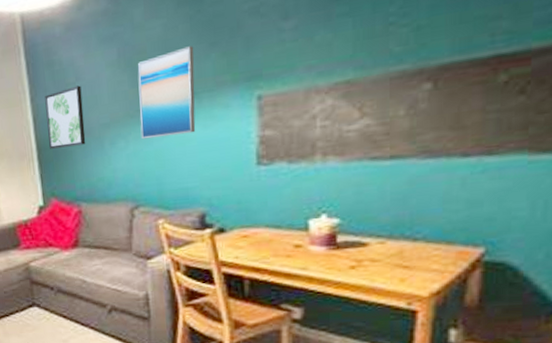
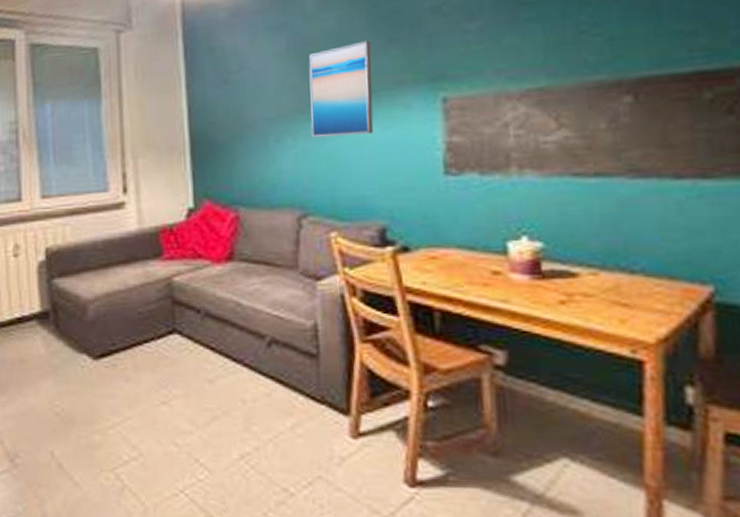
wall art: present [45,85,86,149] -> none [203,74,248,143]

